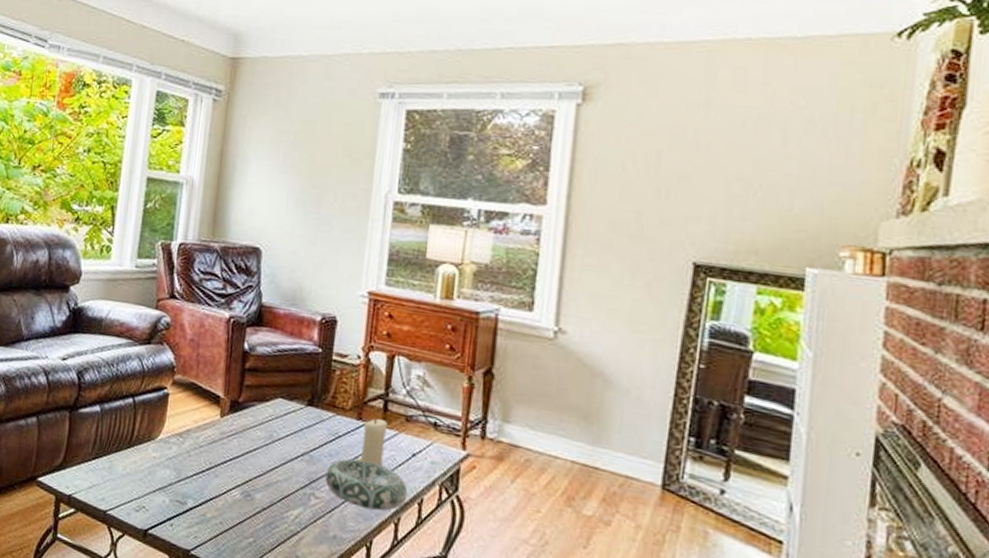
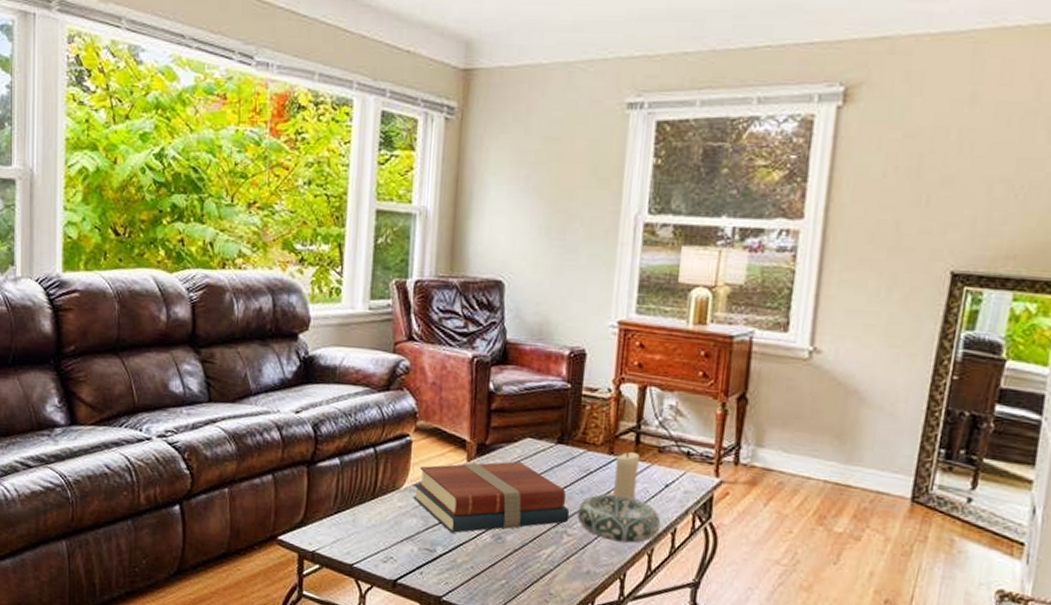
books: none [167,418,318,488] -> present [413,461,570,533]

